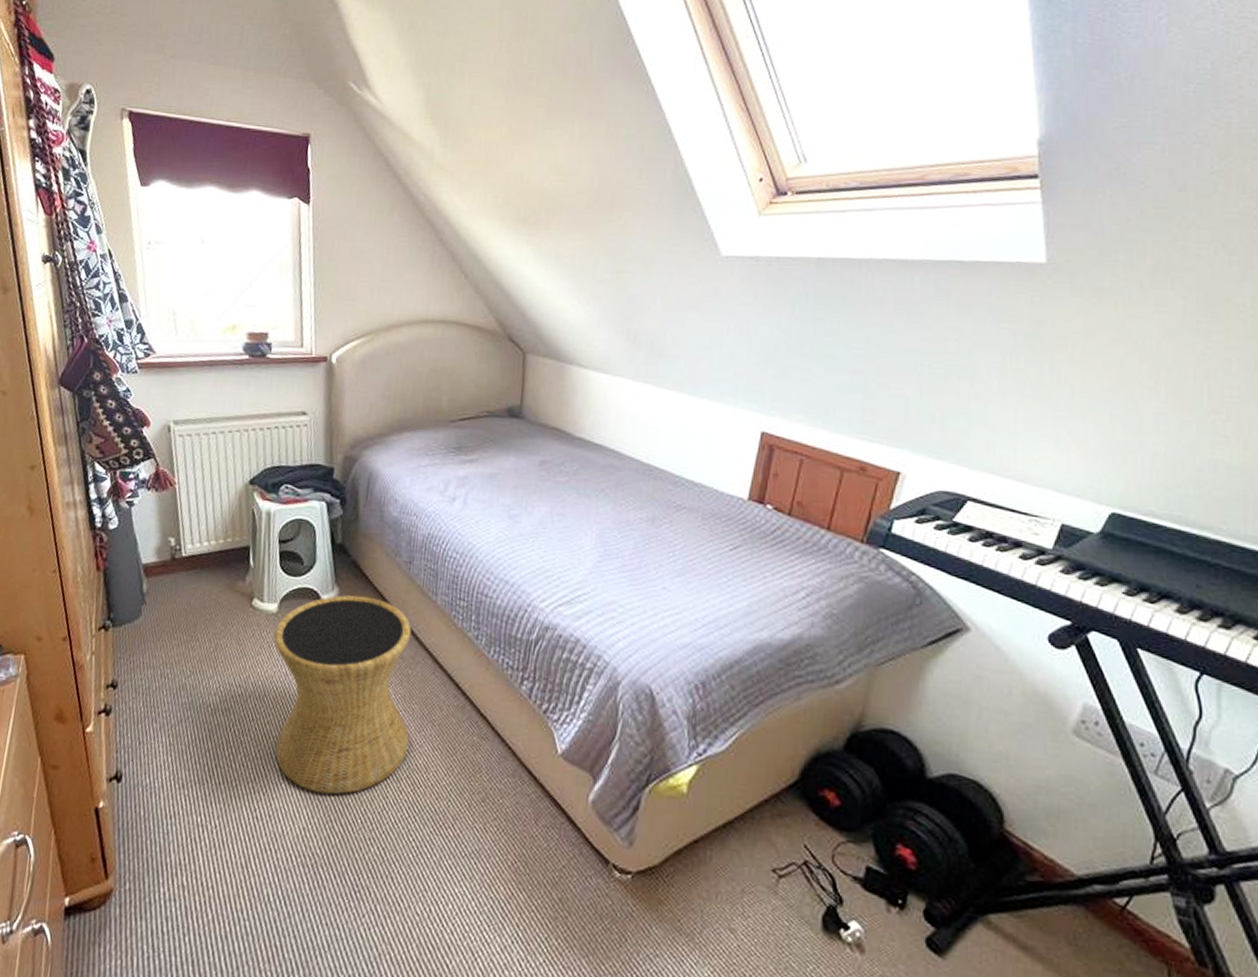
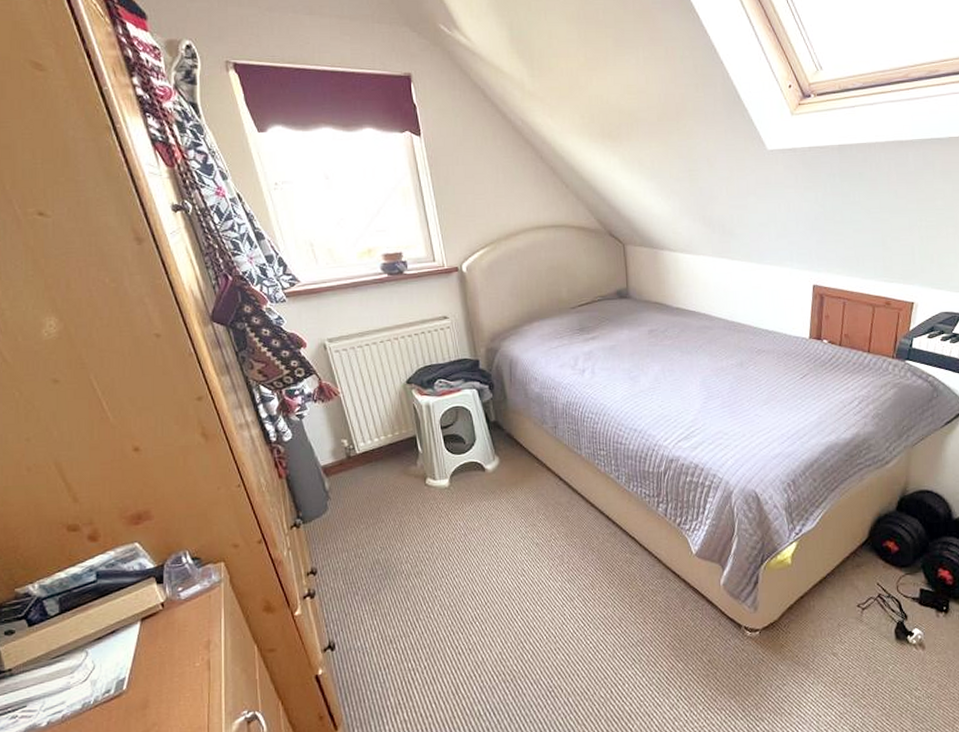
side table: present [273,595,412,795] -> none [449,460,576,623]

